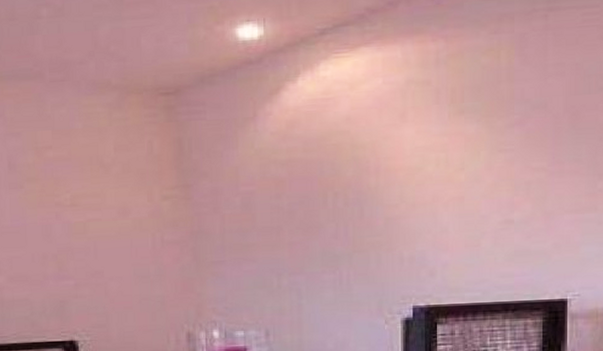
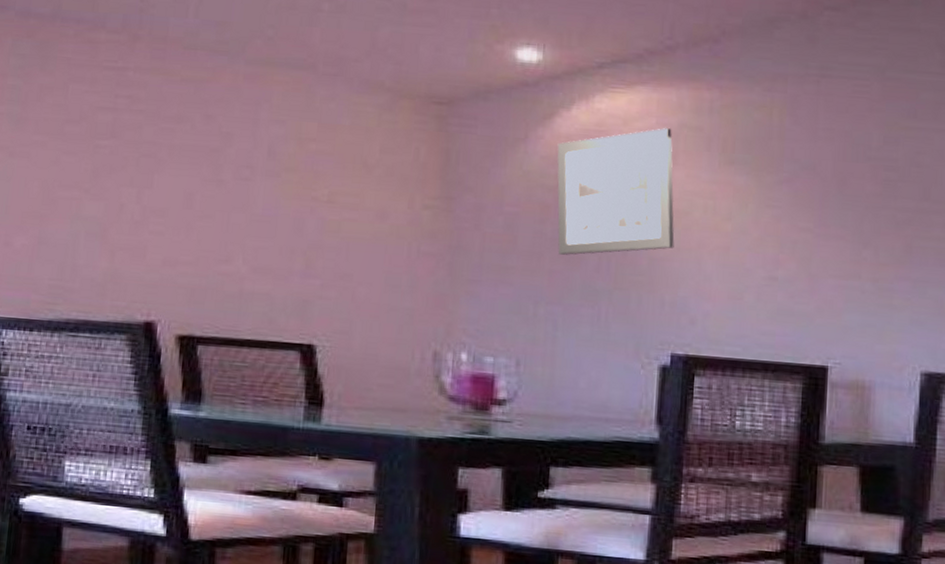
wall art: none [286,86,409,226] -> present [557,128,675,255]

